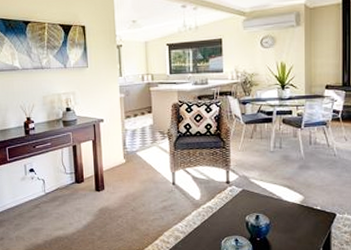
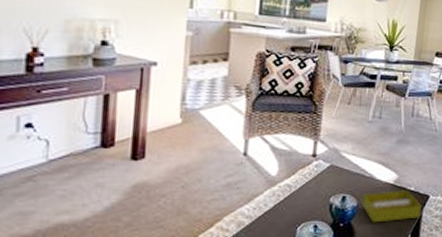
tissue box: none [273,208,330,238] -> present [361,189,422,223]

